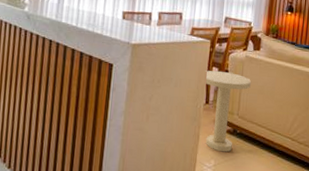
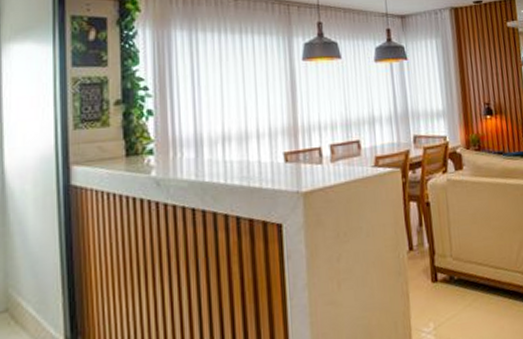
side table: present [205,70,252,152] -> none [401,204,461,310]

